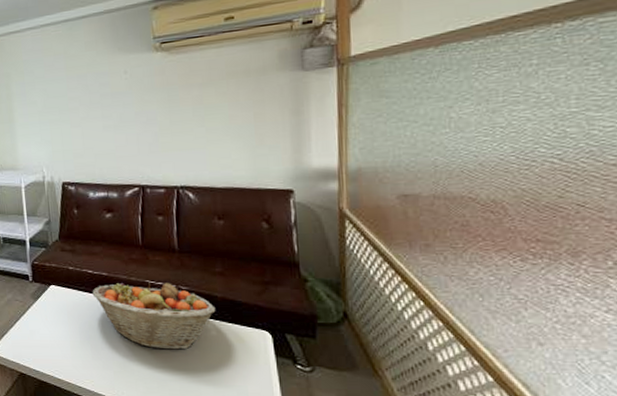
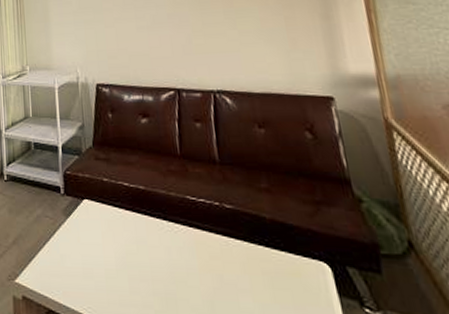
fruit basket: present [92,282,216,350] -> none [128,198,266,285]

